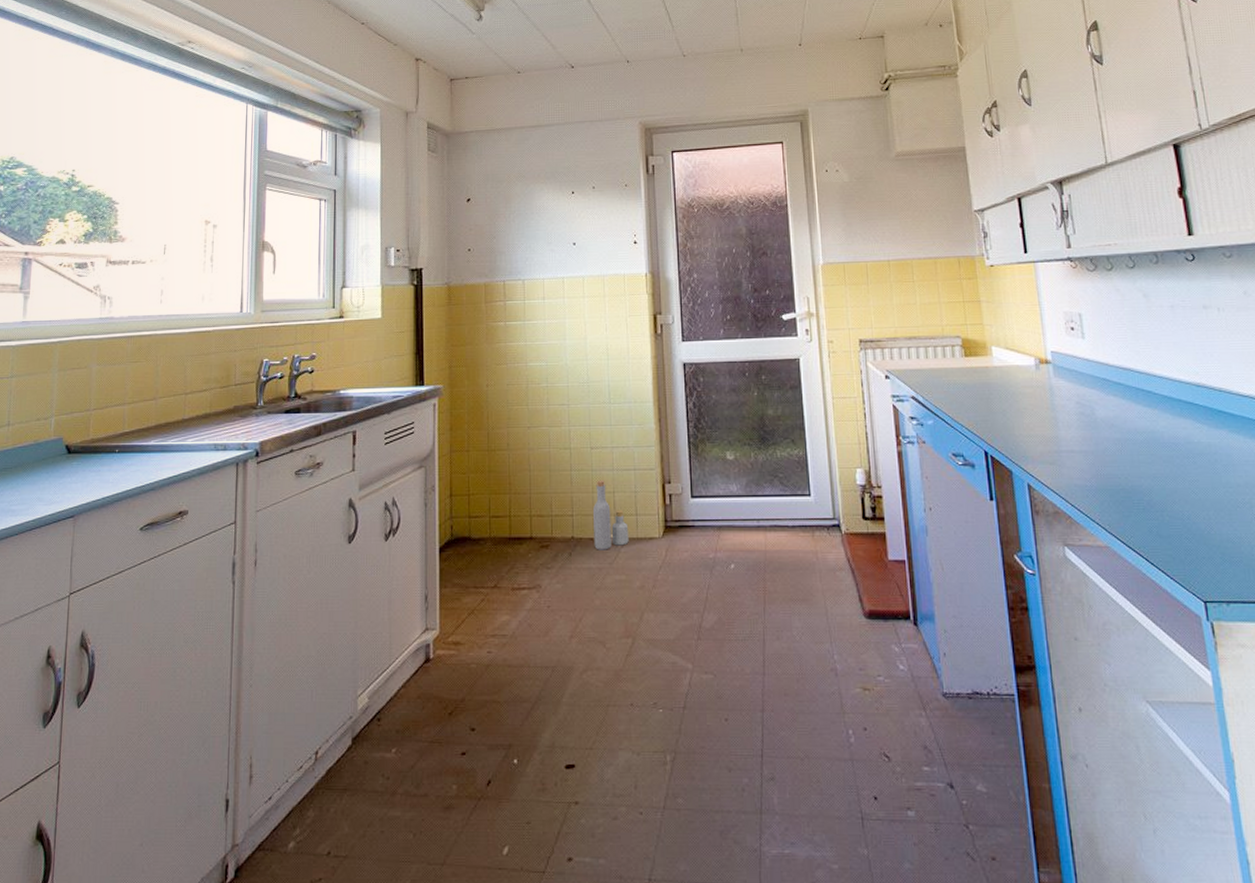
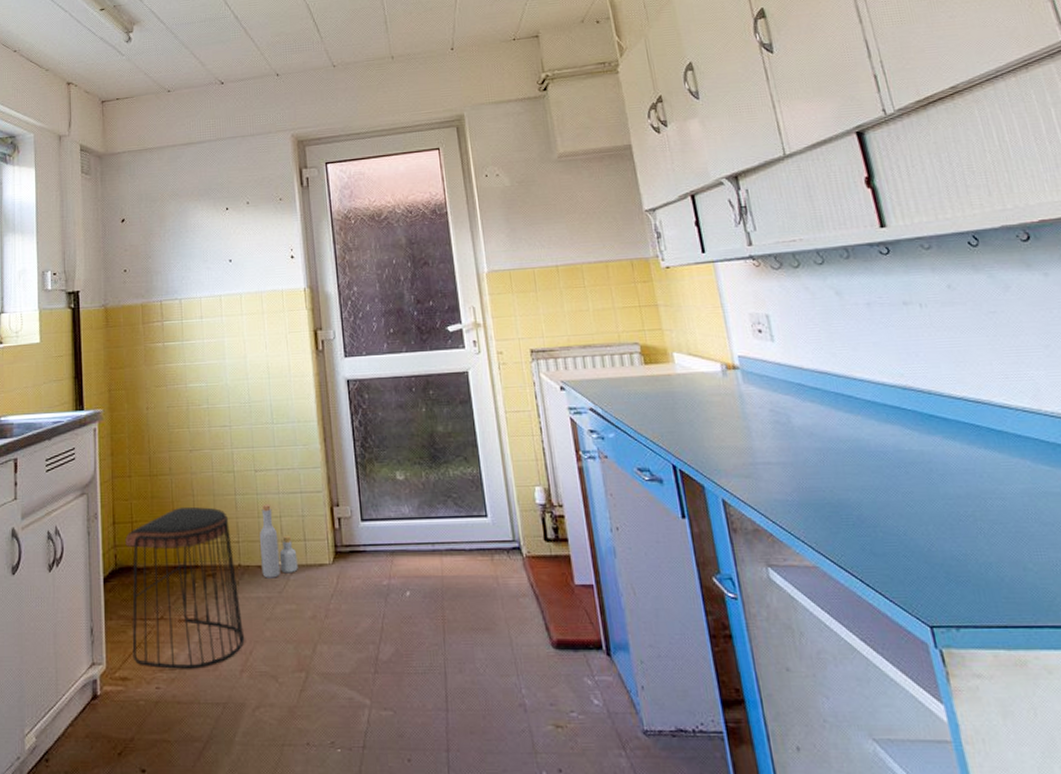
stool: none [462,481,575,635] -> present [125,506,245,669]

